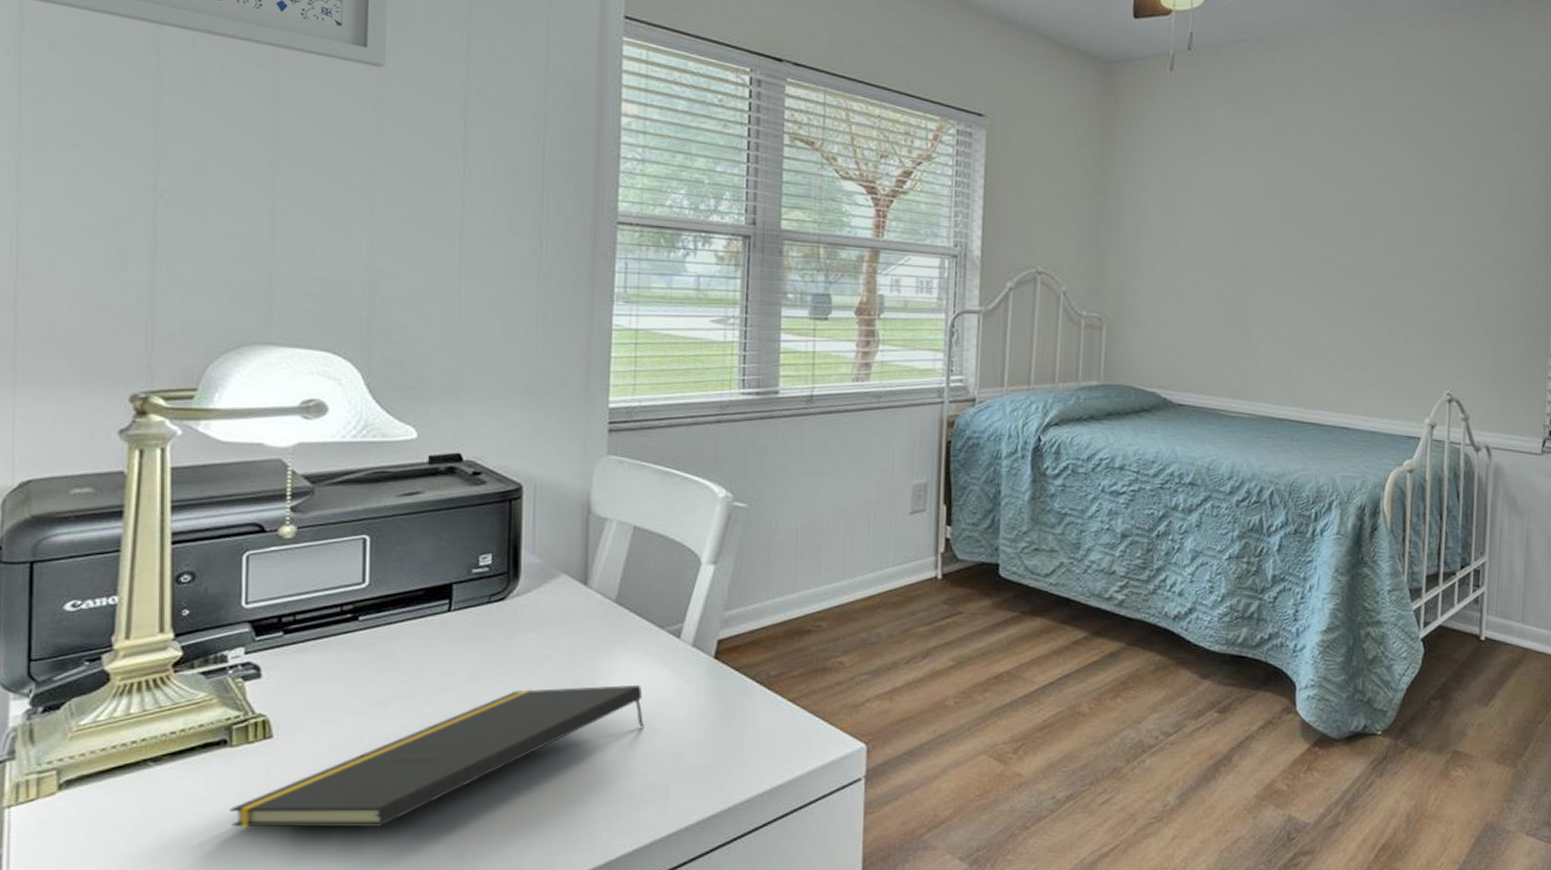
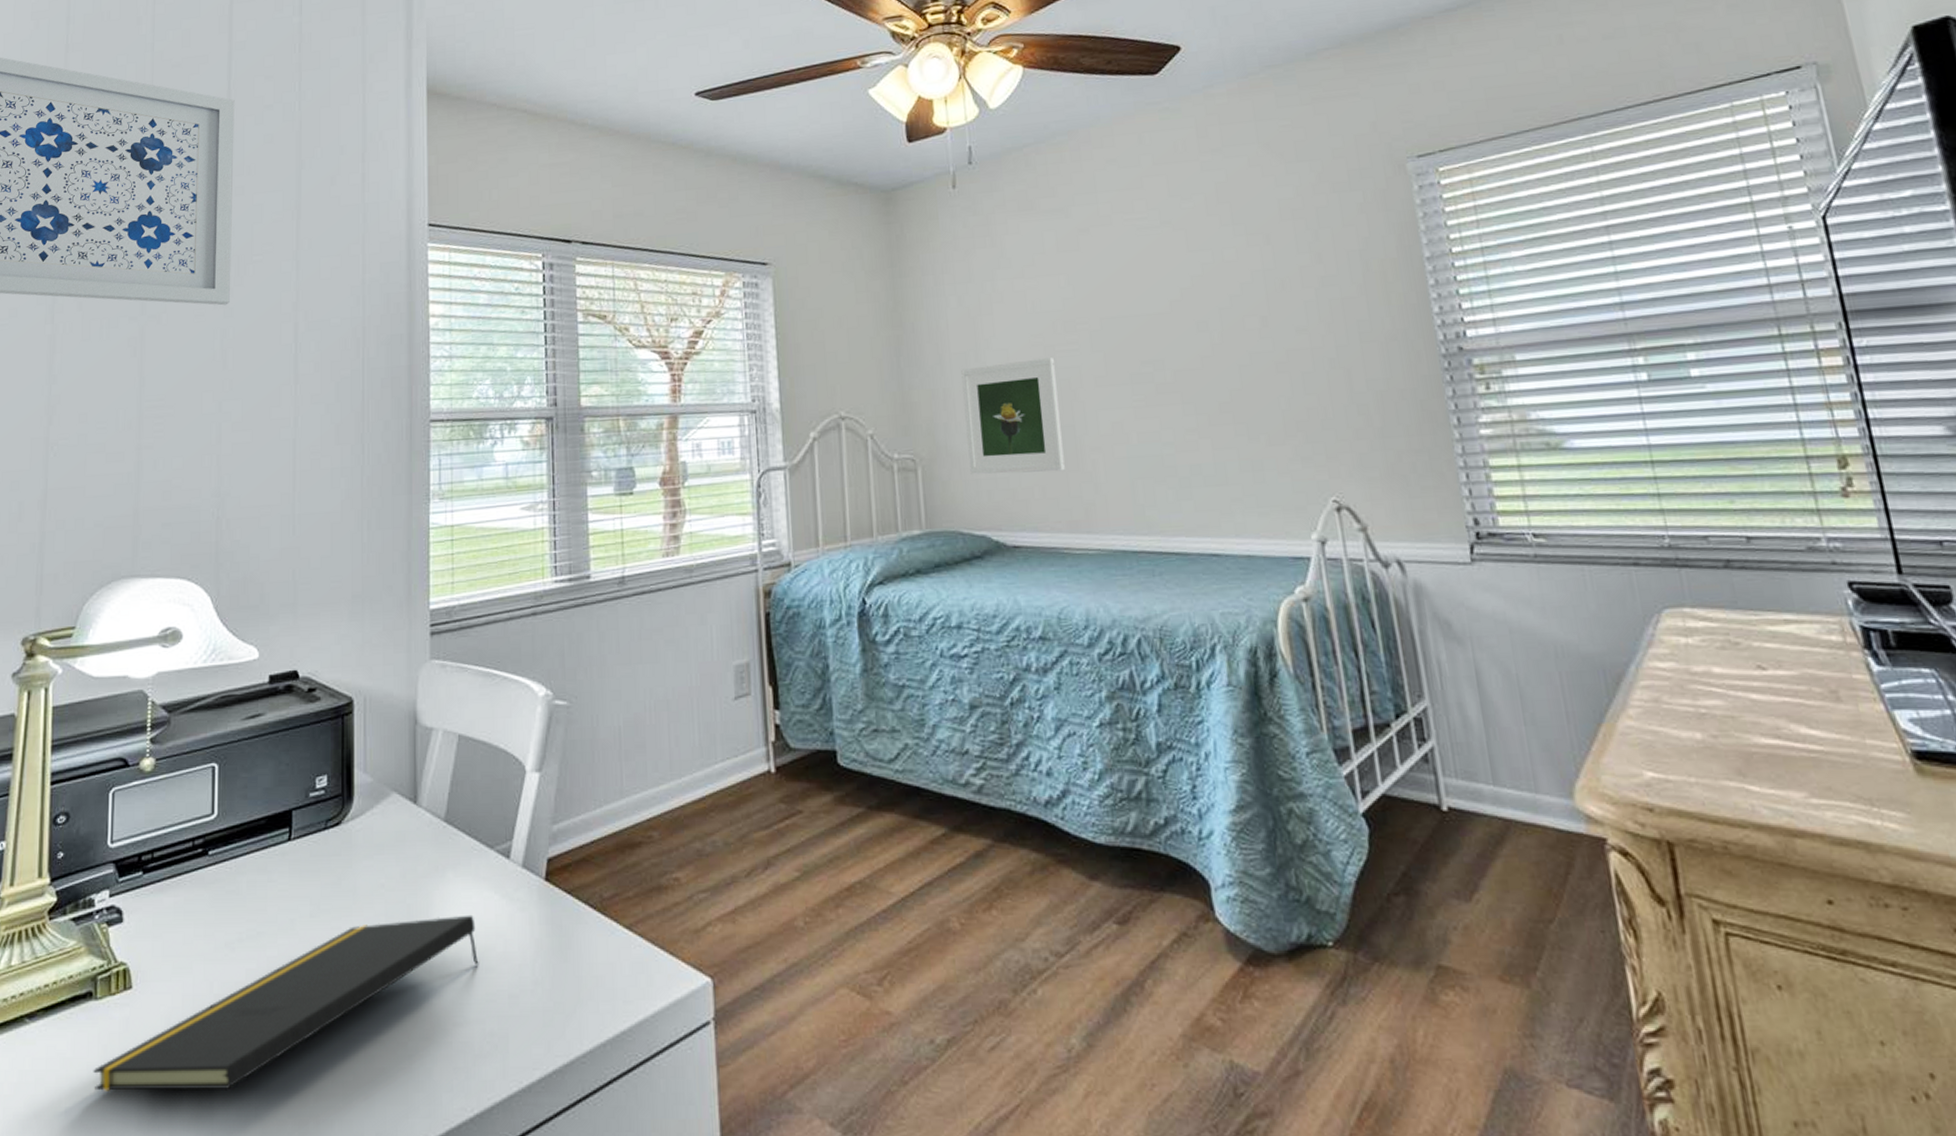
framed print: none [1150,241,1239,344] -> present [961,358,1065,475]

